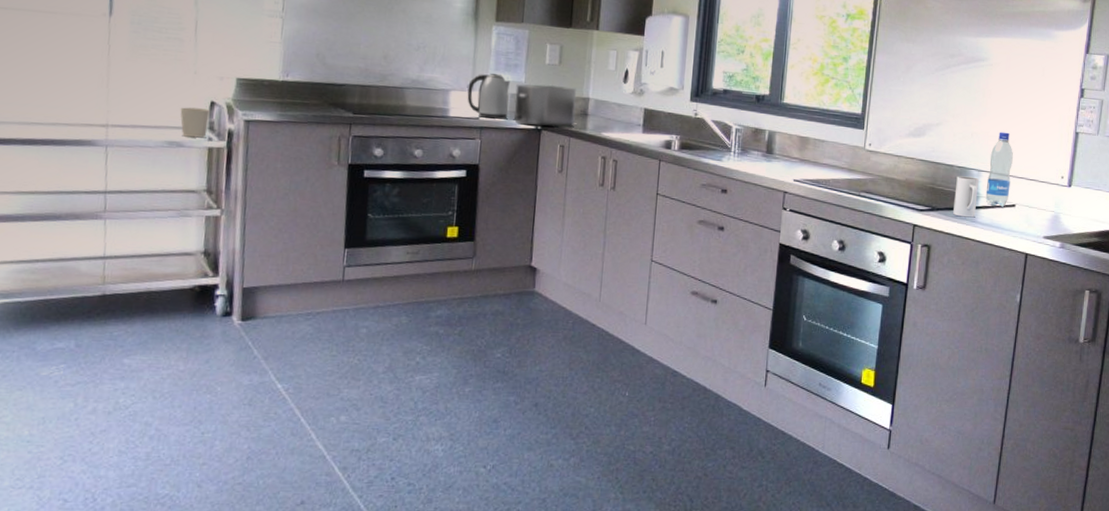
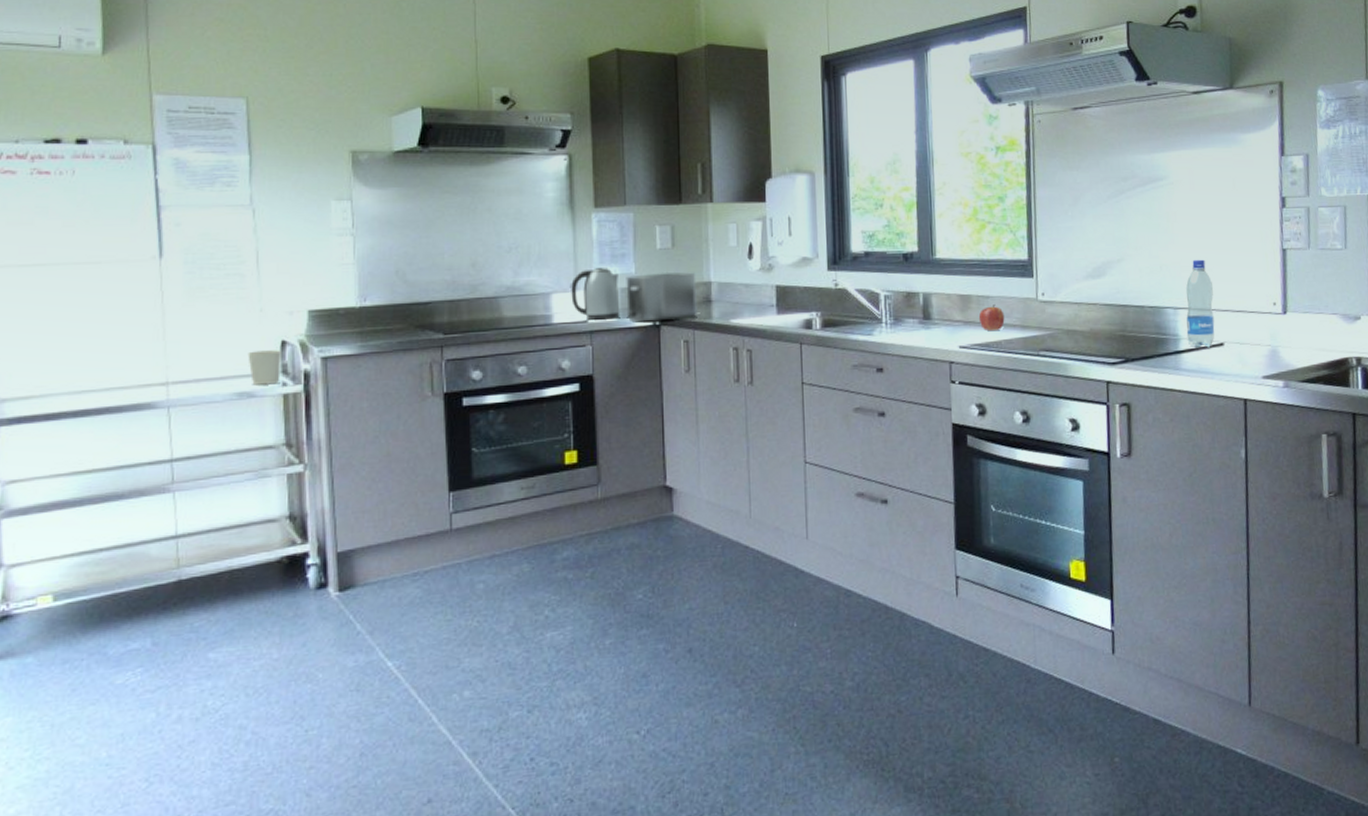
fruit: none [813,148,835,171] -> present [978,305,1005,332]
mug: present [952,176,979,218] -> none [1150,316,1178,366]

